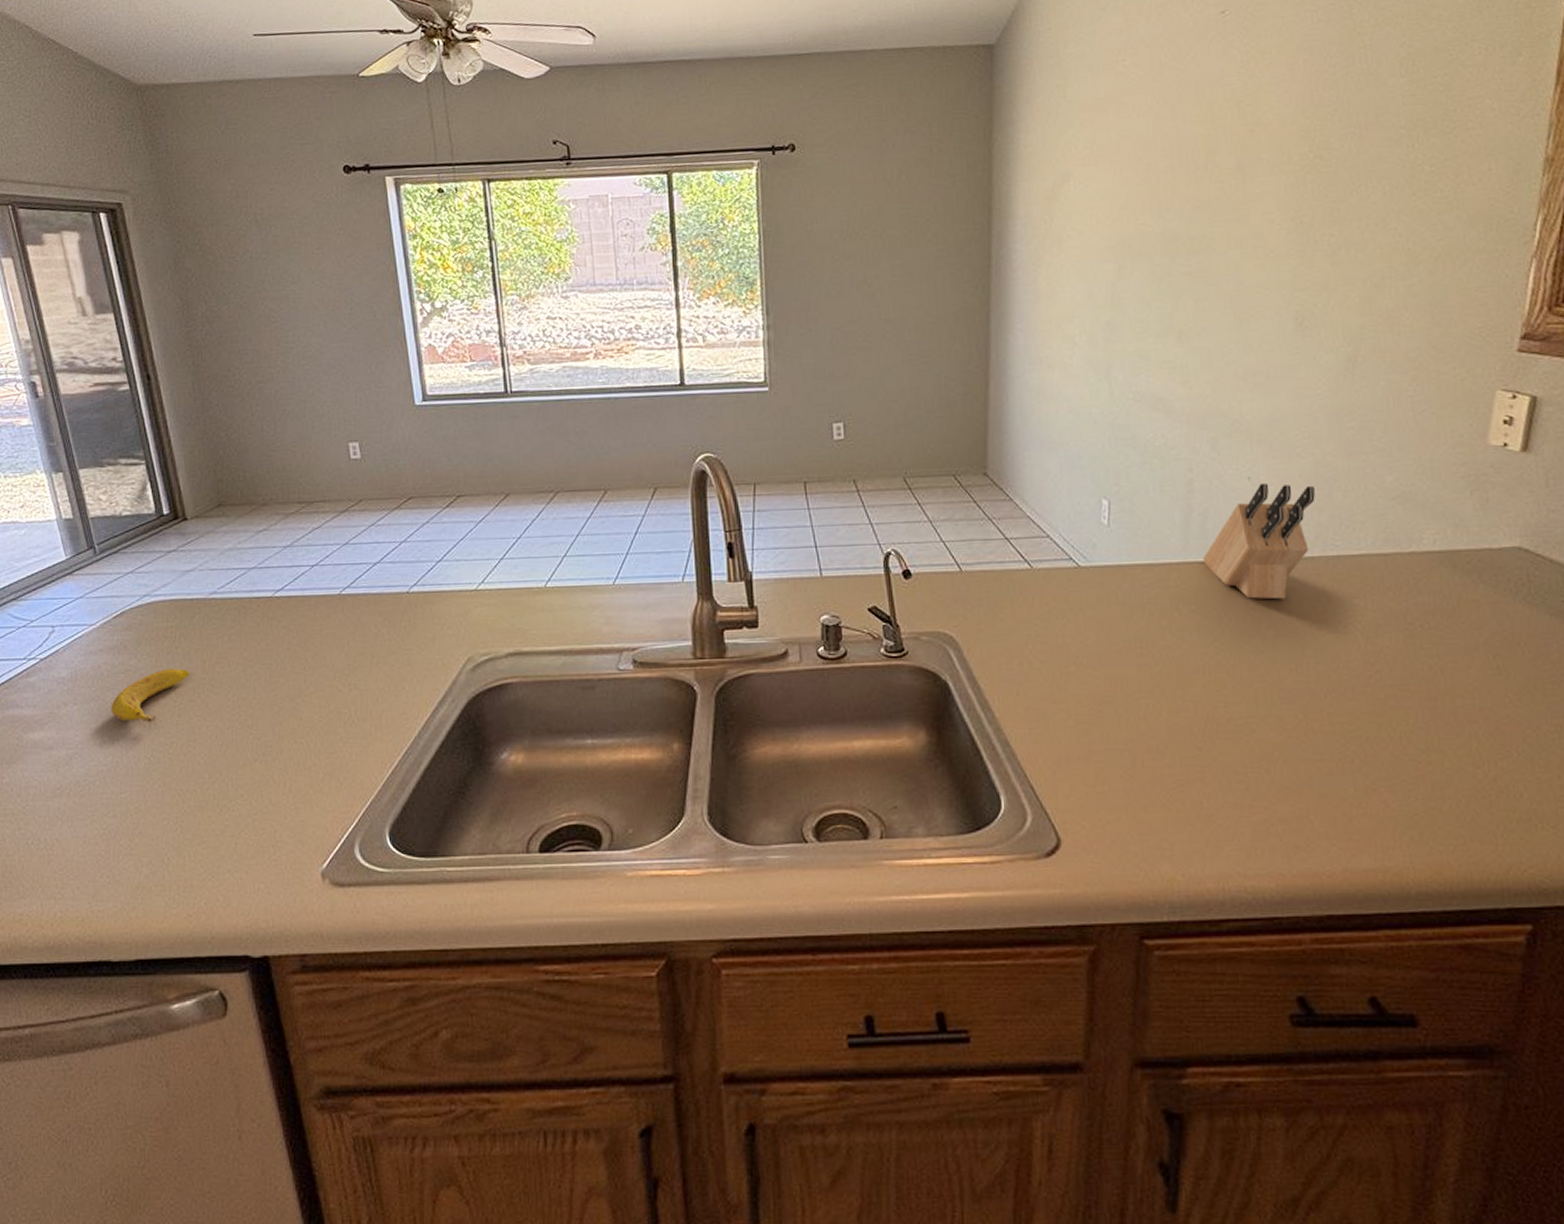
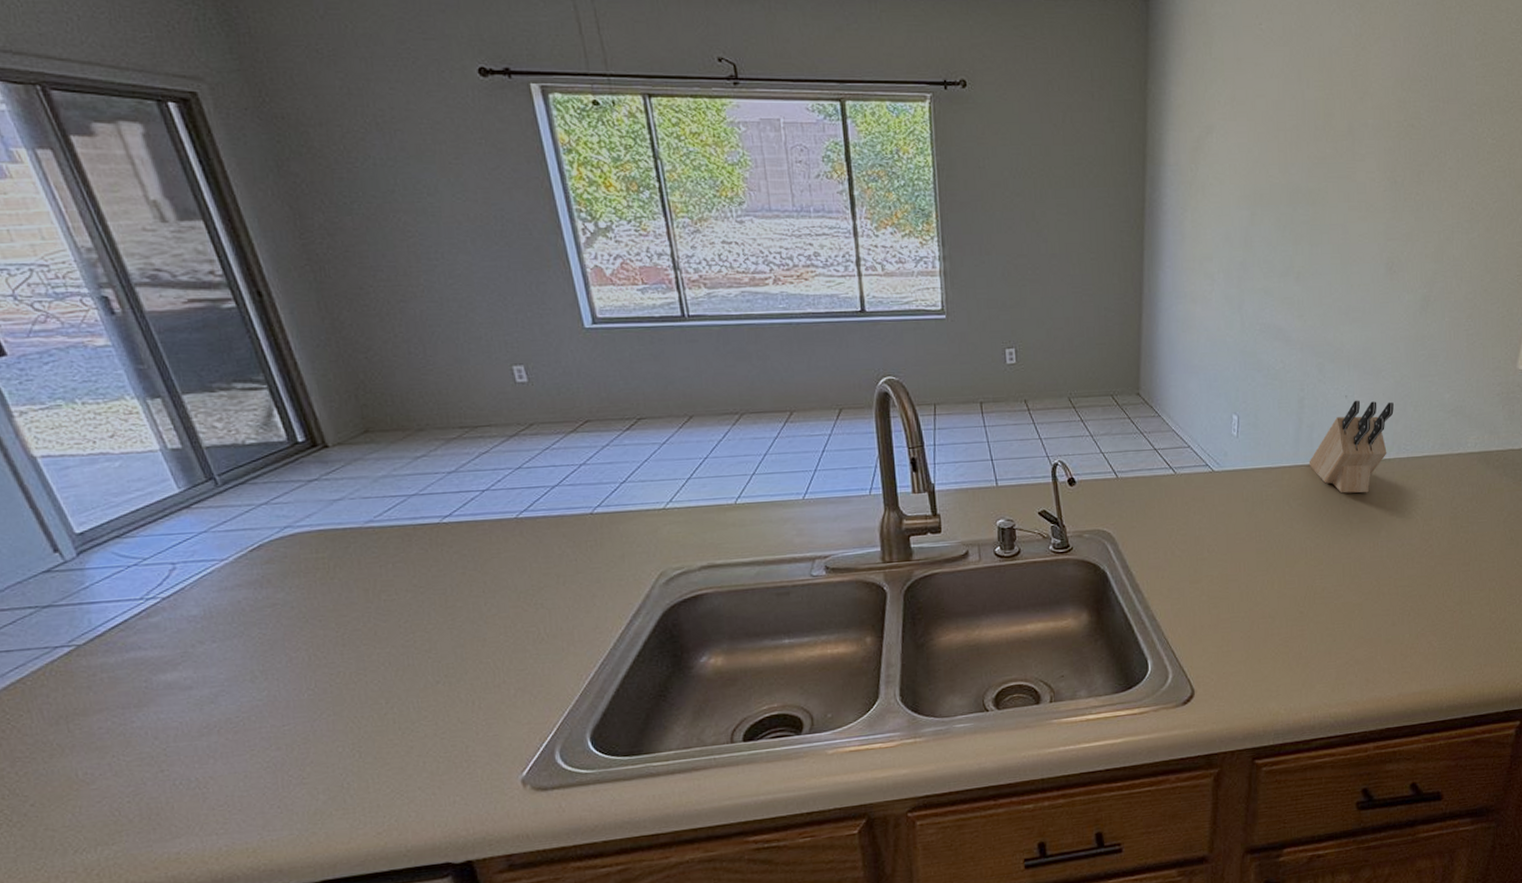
banana: present [111,668,189,722] -> none [259,599,350,656]

